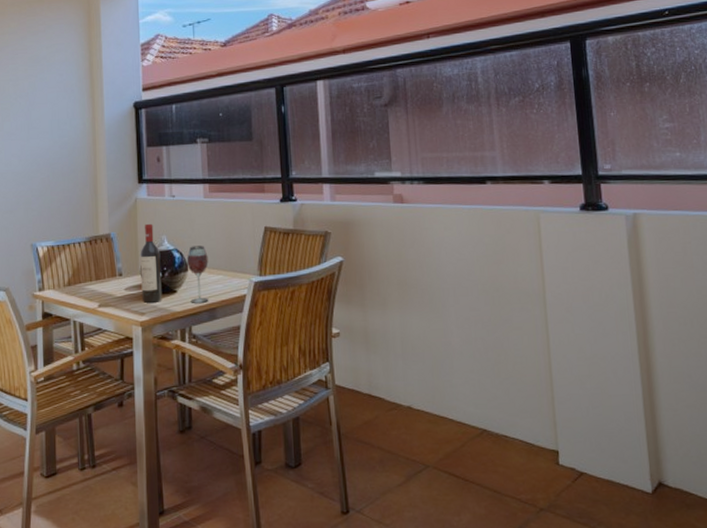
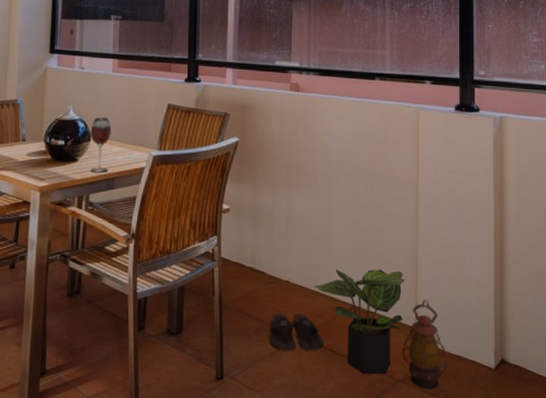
wine bottle: present [140,223,162,303] -> none [43,92,65,169]
flip-flop: none [394,440,455,480] -> present [270,313,324,350]
potted plant: none [439,389,543,503] -> present [314,269,405,374]
lantern: none [542,420,597,517] -> present [401,300,448,389]

